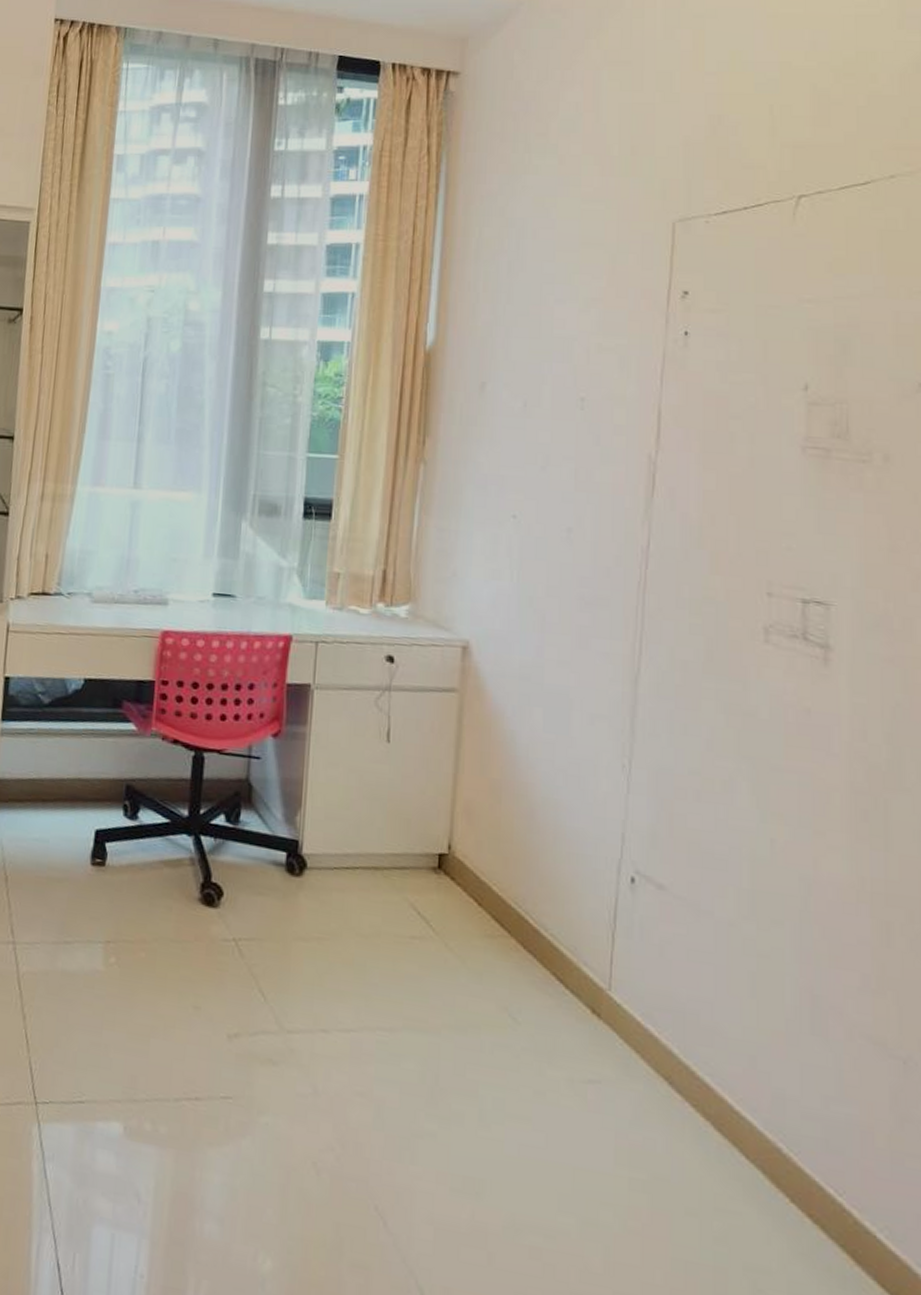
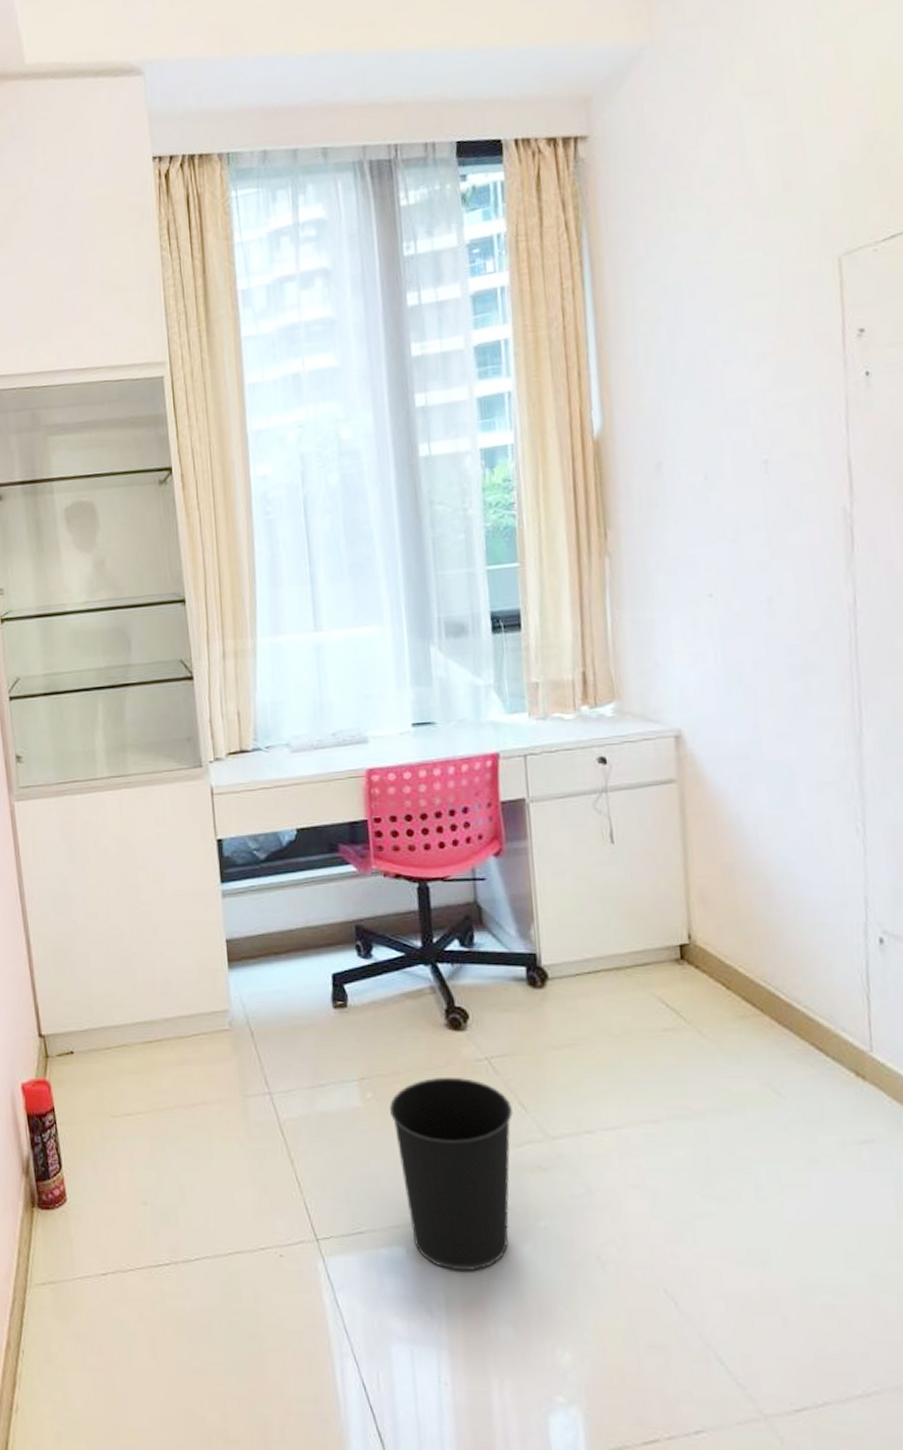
wastebasket: none [129,951,252,1159] -> present [389,1077,513,1272]

